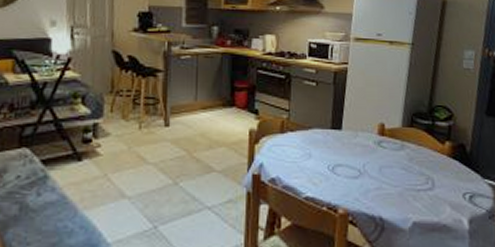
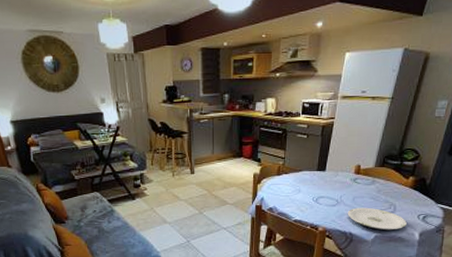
plate: none [374,181,451,215] -> present [347,207,407,231]

